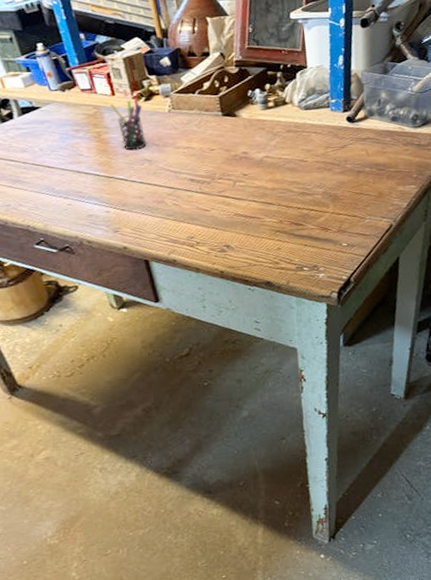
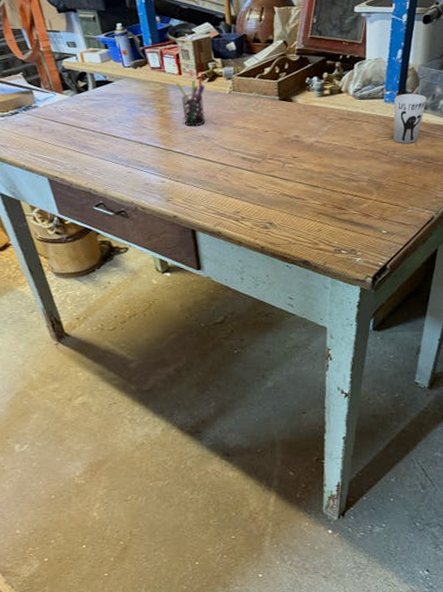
cup: none [340,100,373,152] -> present [393,93,426,143]

